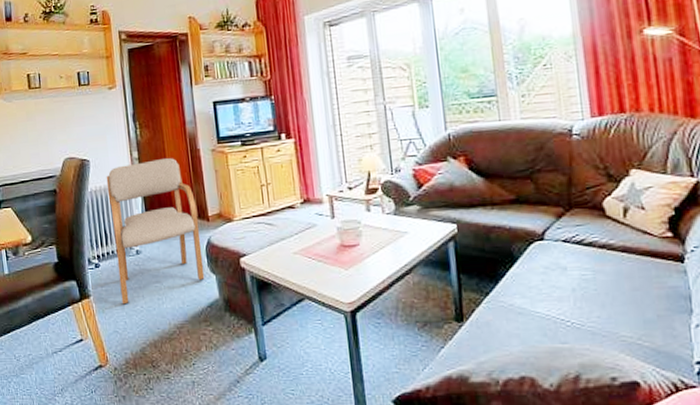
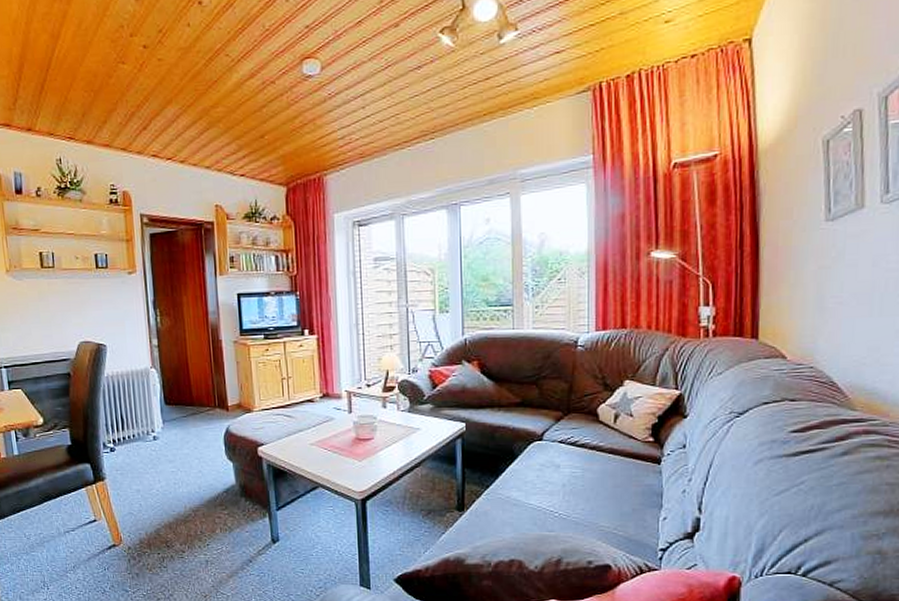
armchair: present [106,158,205,305] -> none [123,347,222,488]

